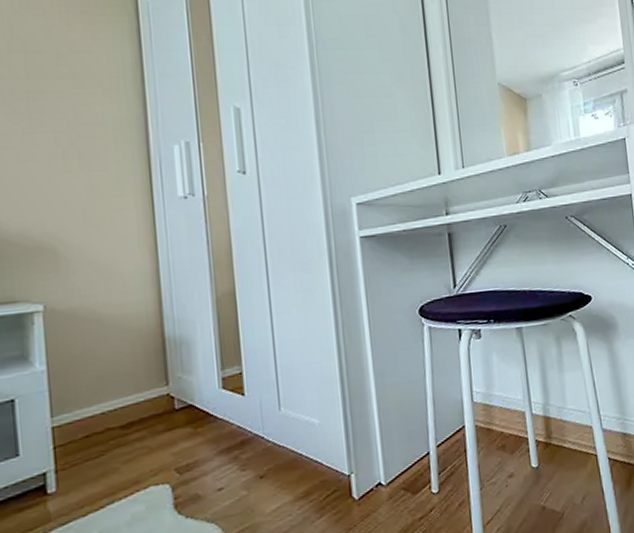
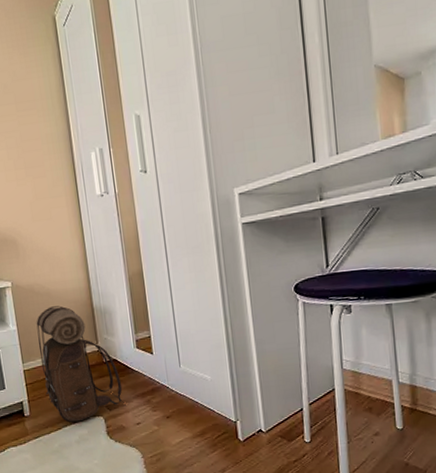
backpack: none [77,336,202,497] -> present [36,305,125,422]

